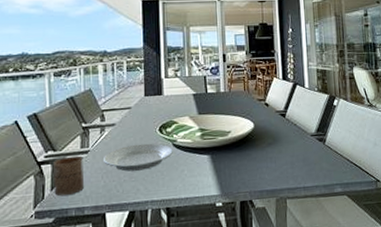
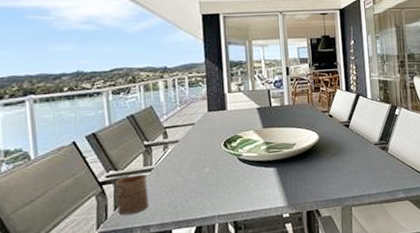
plate: present [102,143,174,172] -> none [167,158,240,188]

